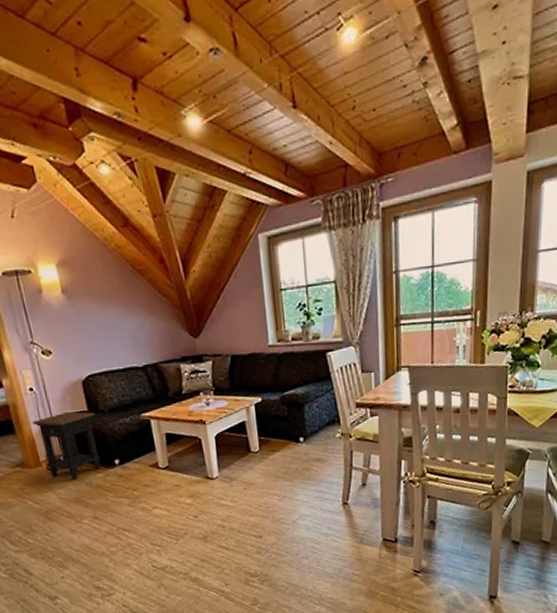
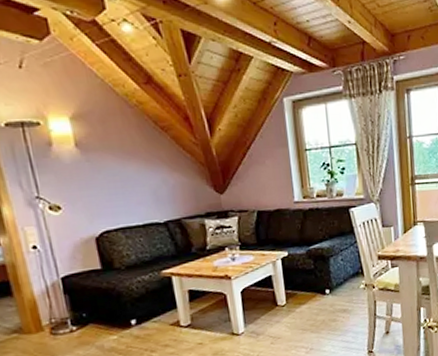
side table: present [32,411,101,480] -> none [34,270,115,345]

